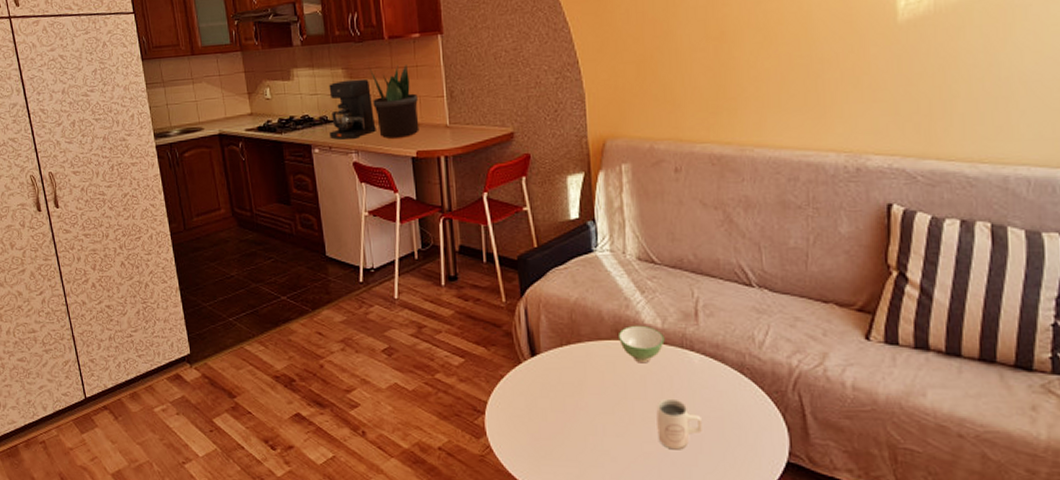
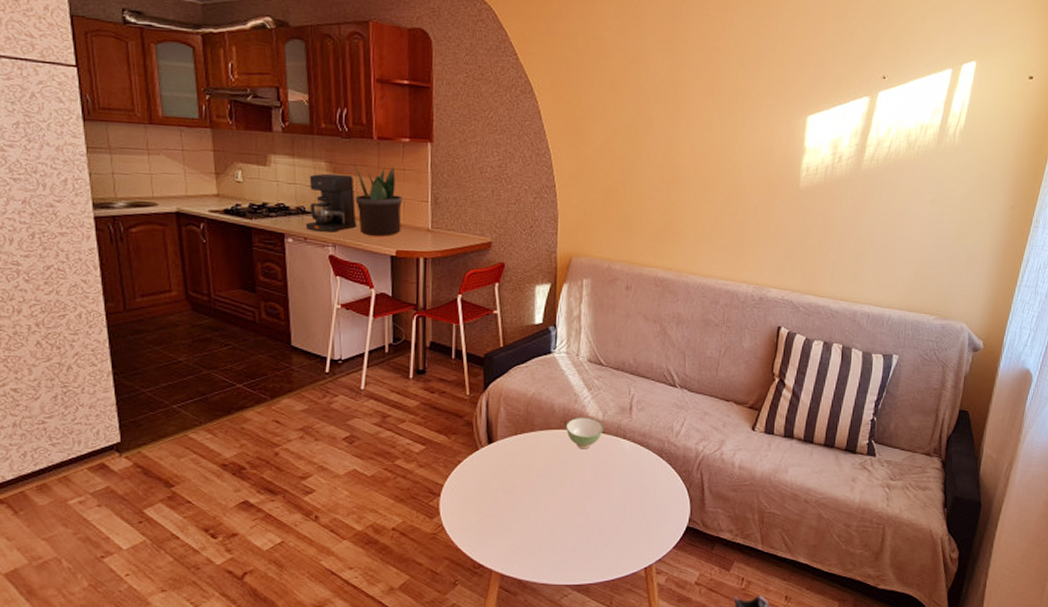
mug: present [656,398,703,450] -> none [590,478,627,521]

